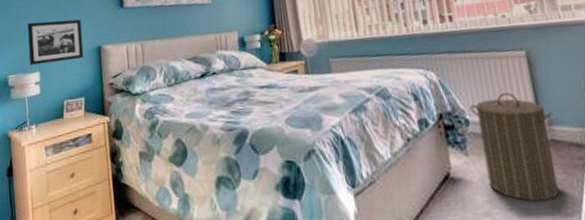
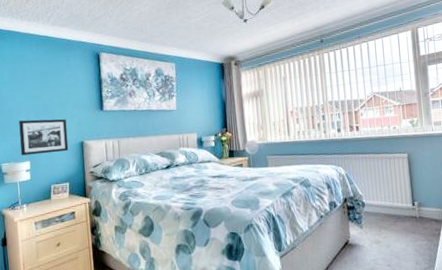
laundry hamper: present [470,92,560,202] -> none [366,183,422,260]

